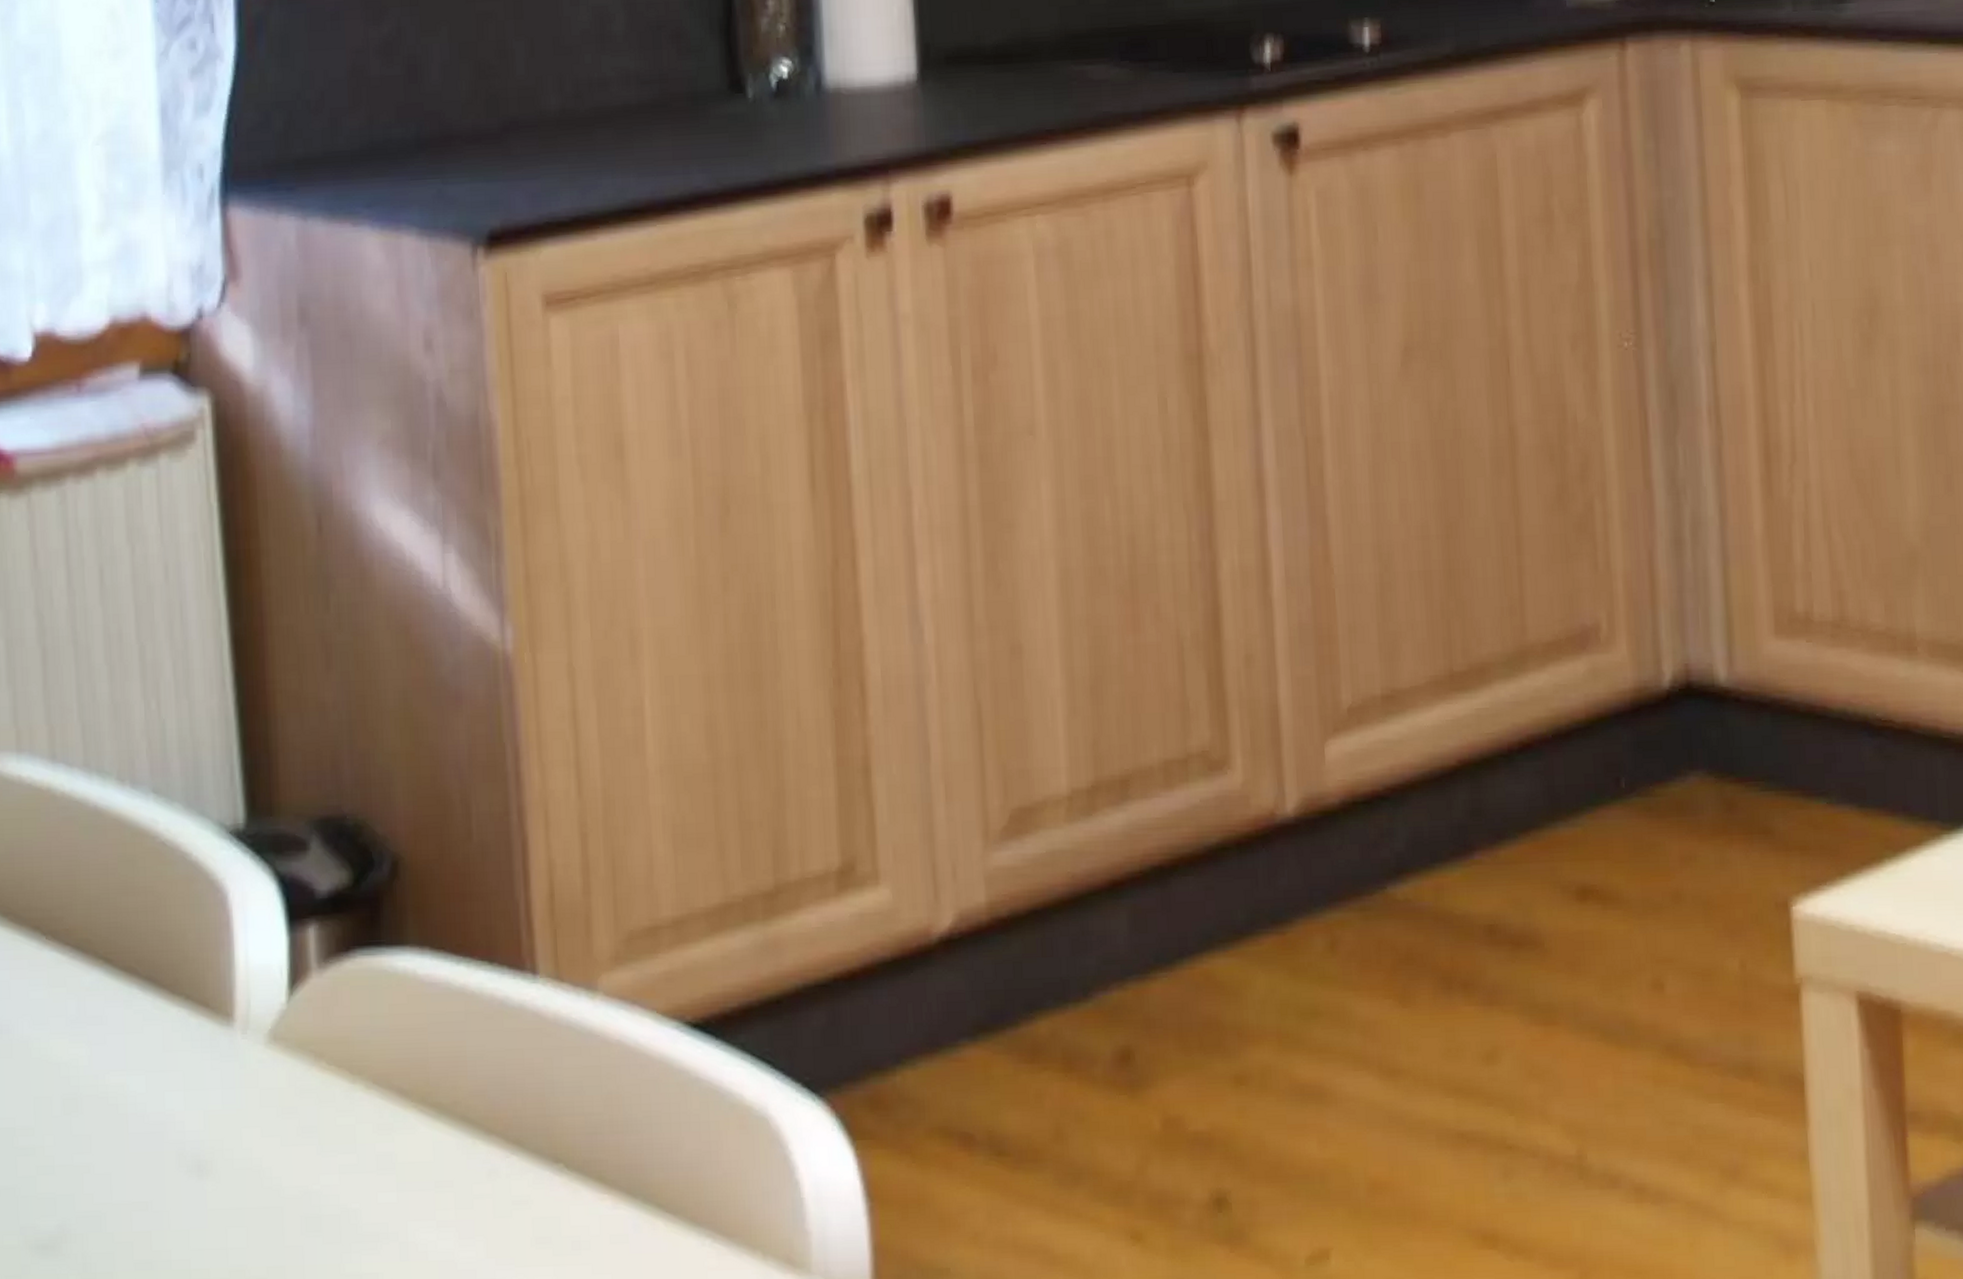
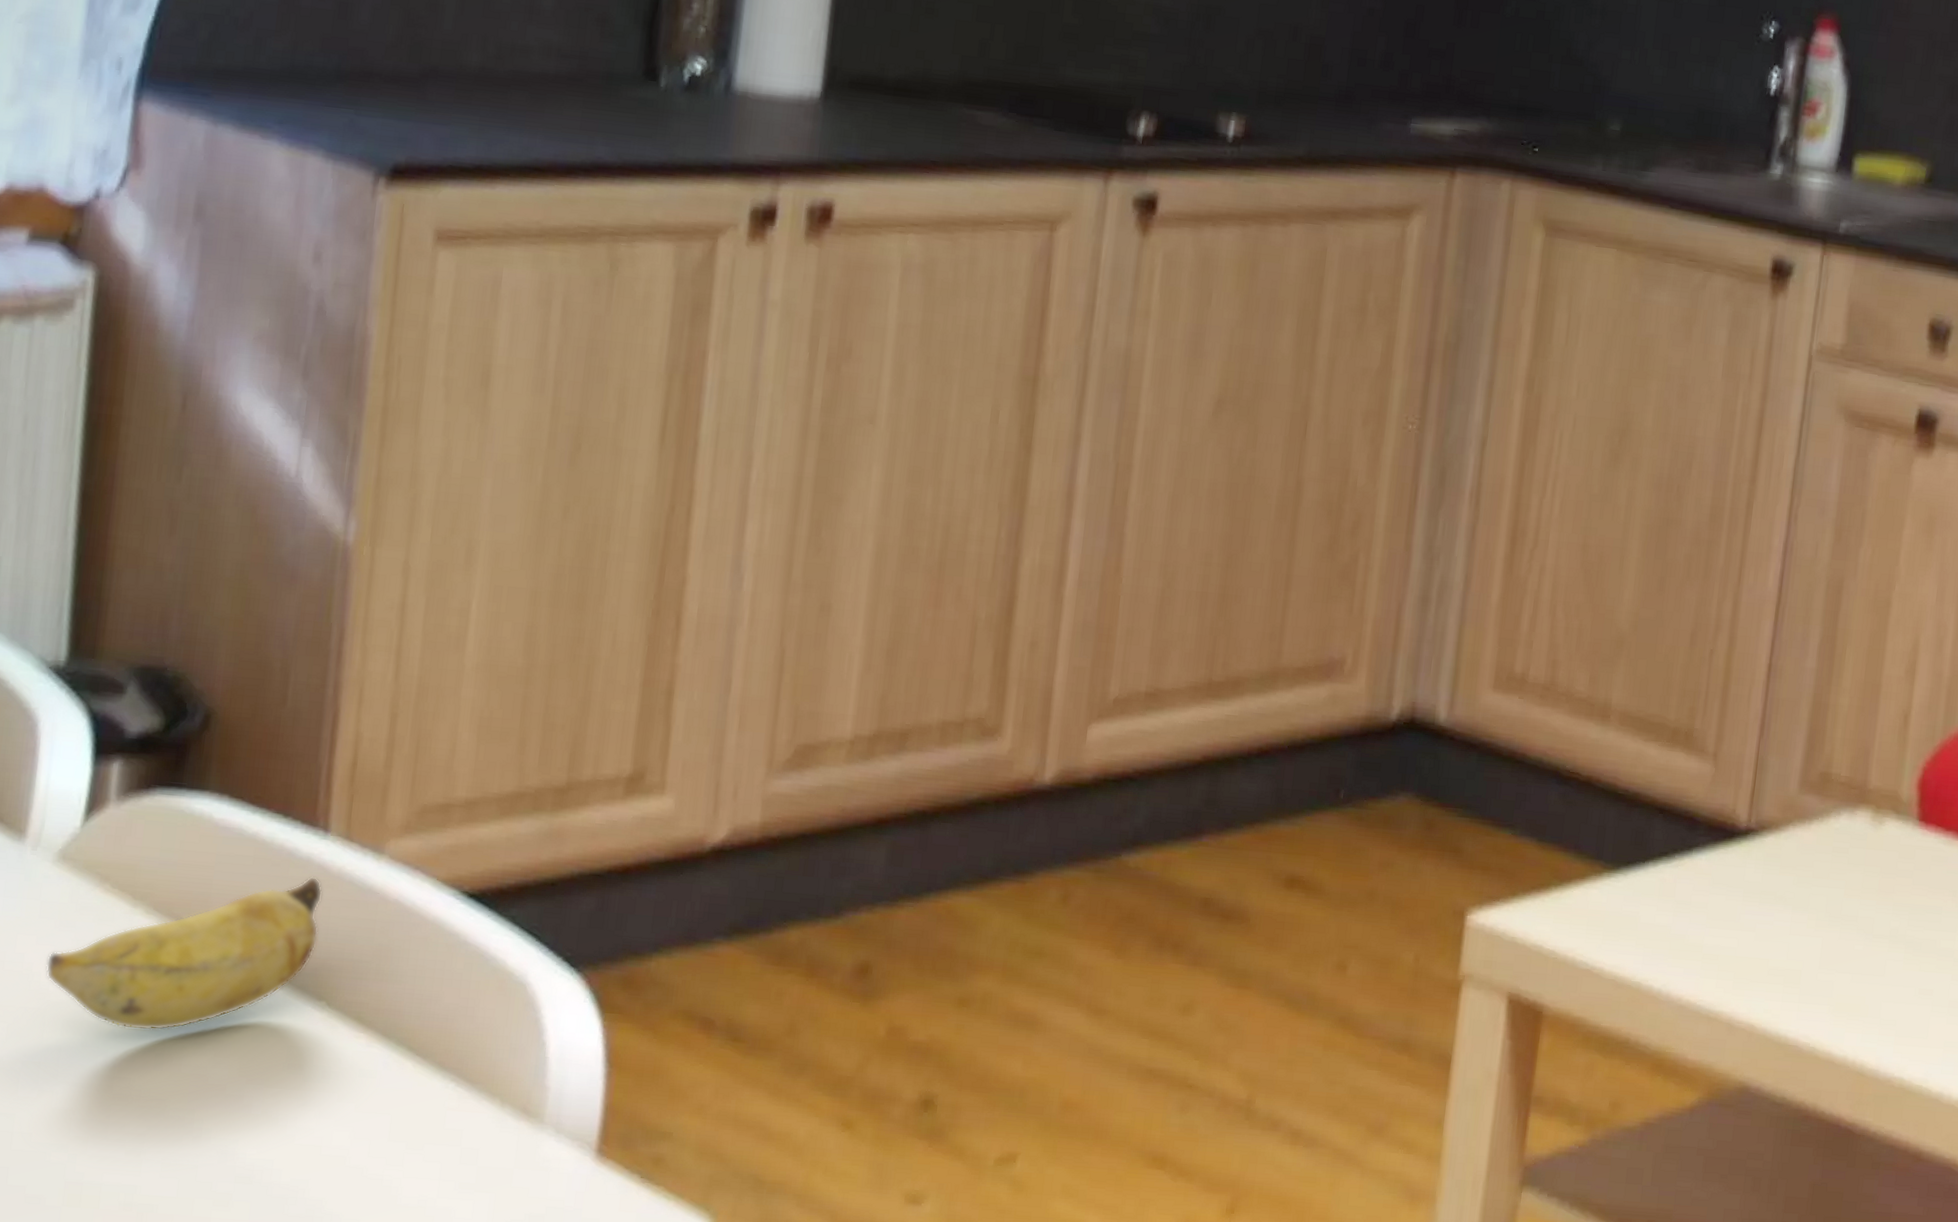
banana: none [275,1026,544,1219] -> present [46,876,323,1031]

